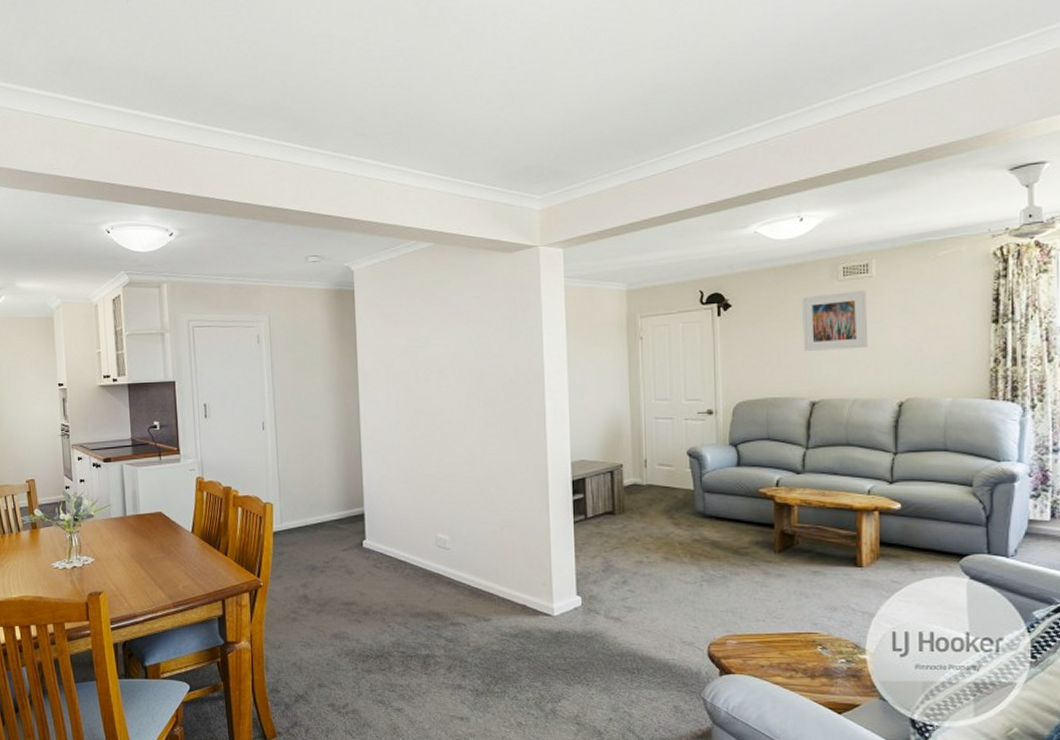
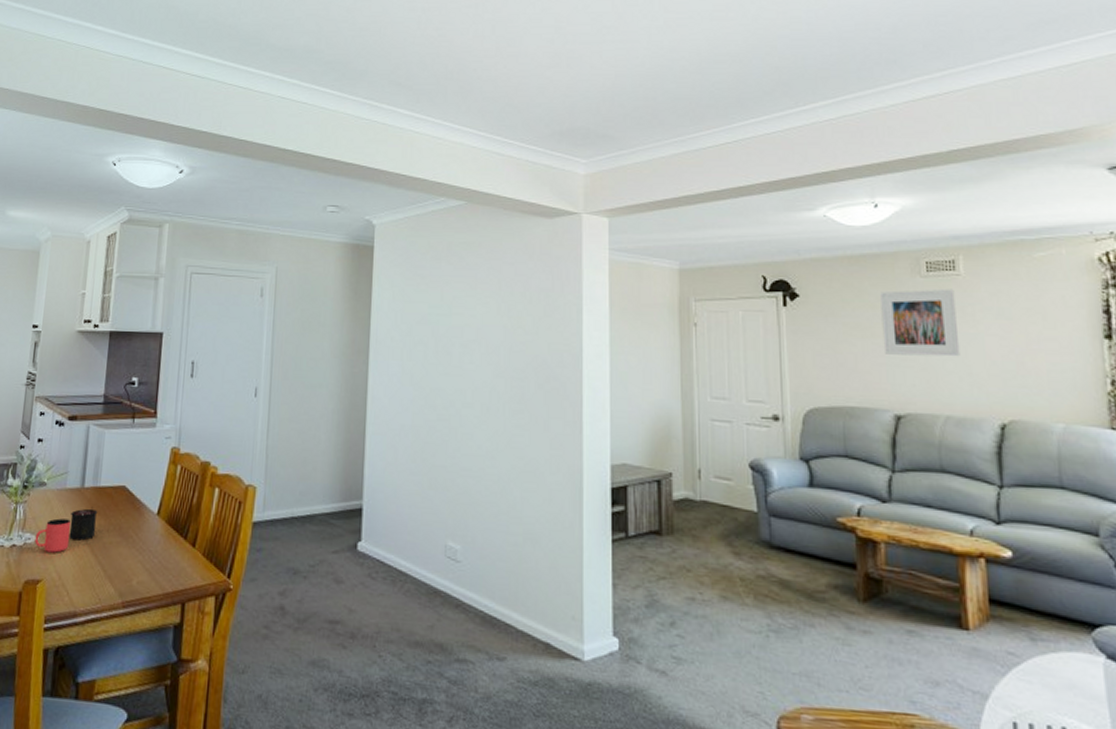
cup: none [91,542,121,570] -> present [34,518,71,553]
candle: none [118,531,141,559] -> present [69,507,98,541]

